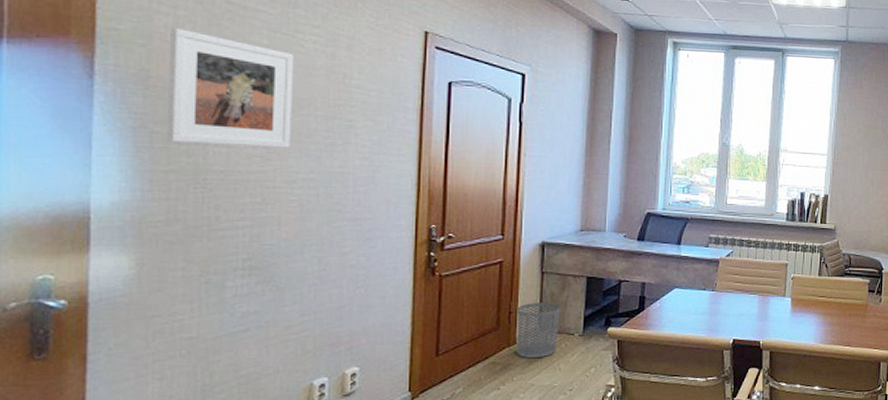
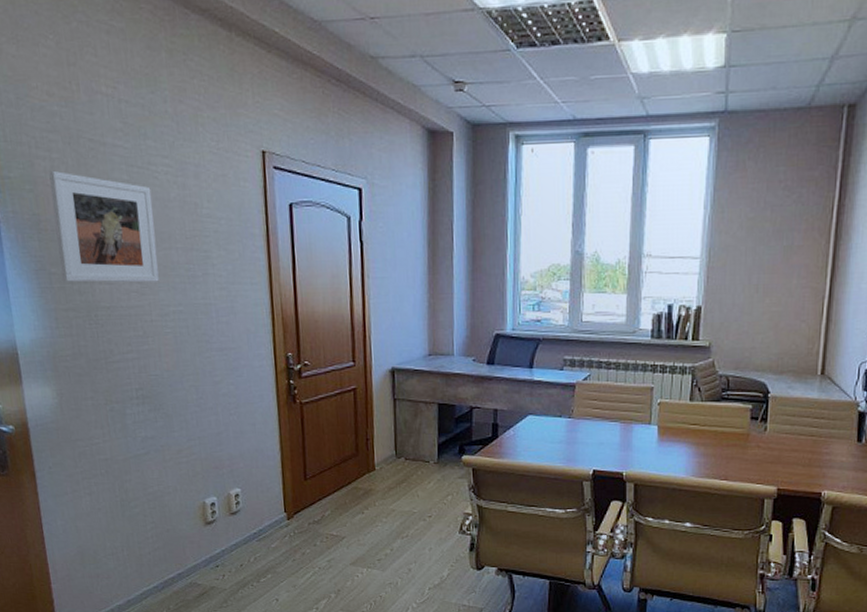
waste bin: present [516,302,560,359] -> none [373,429,415,485]

